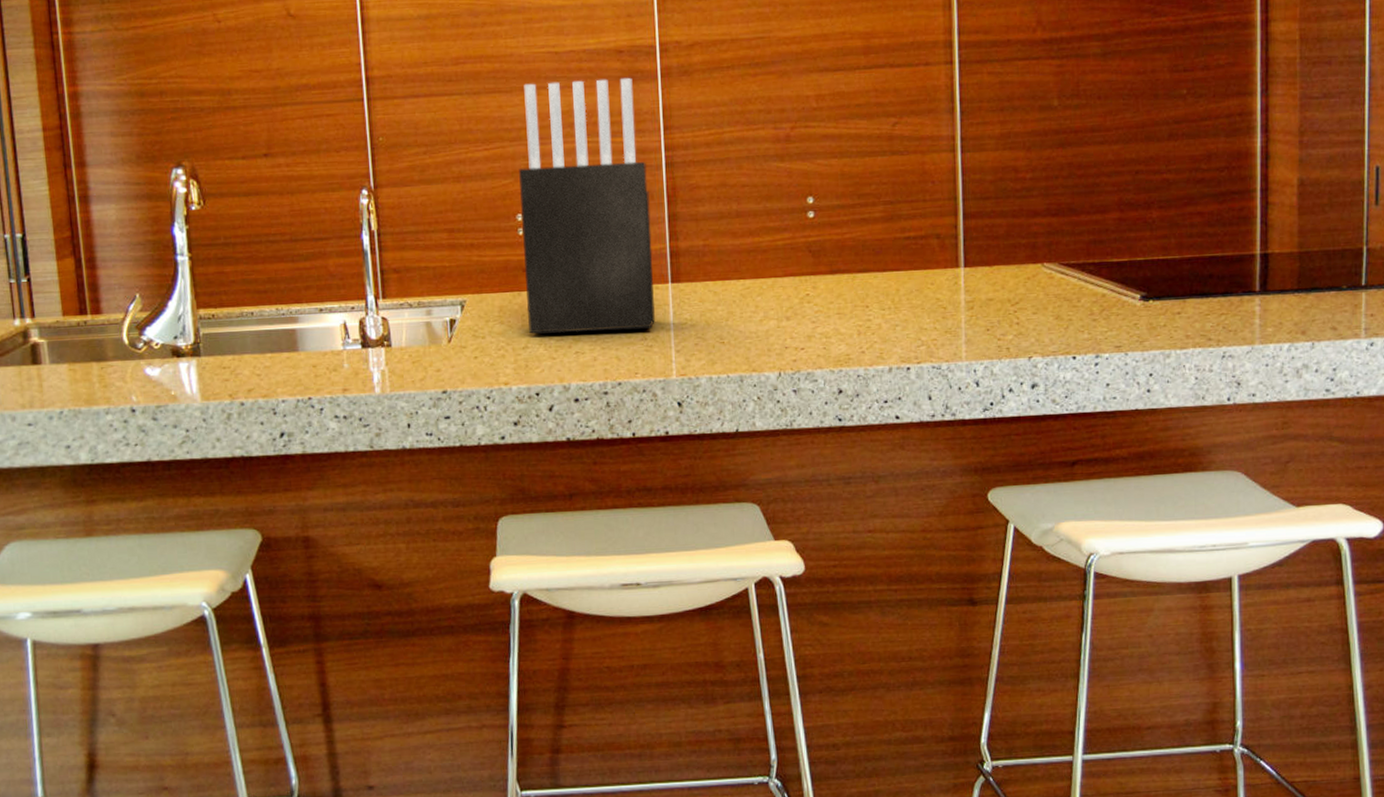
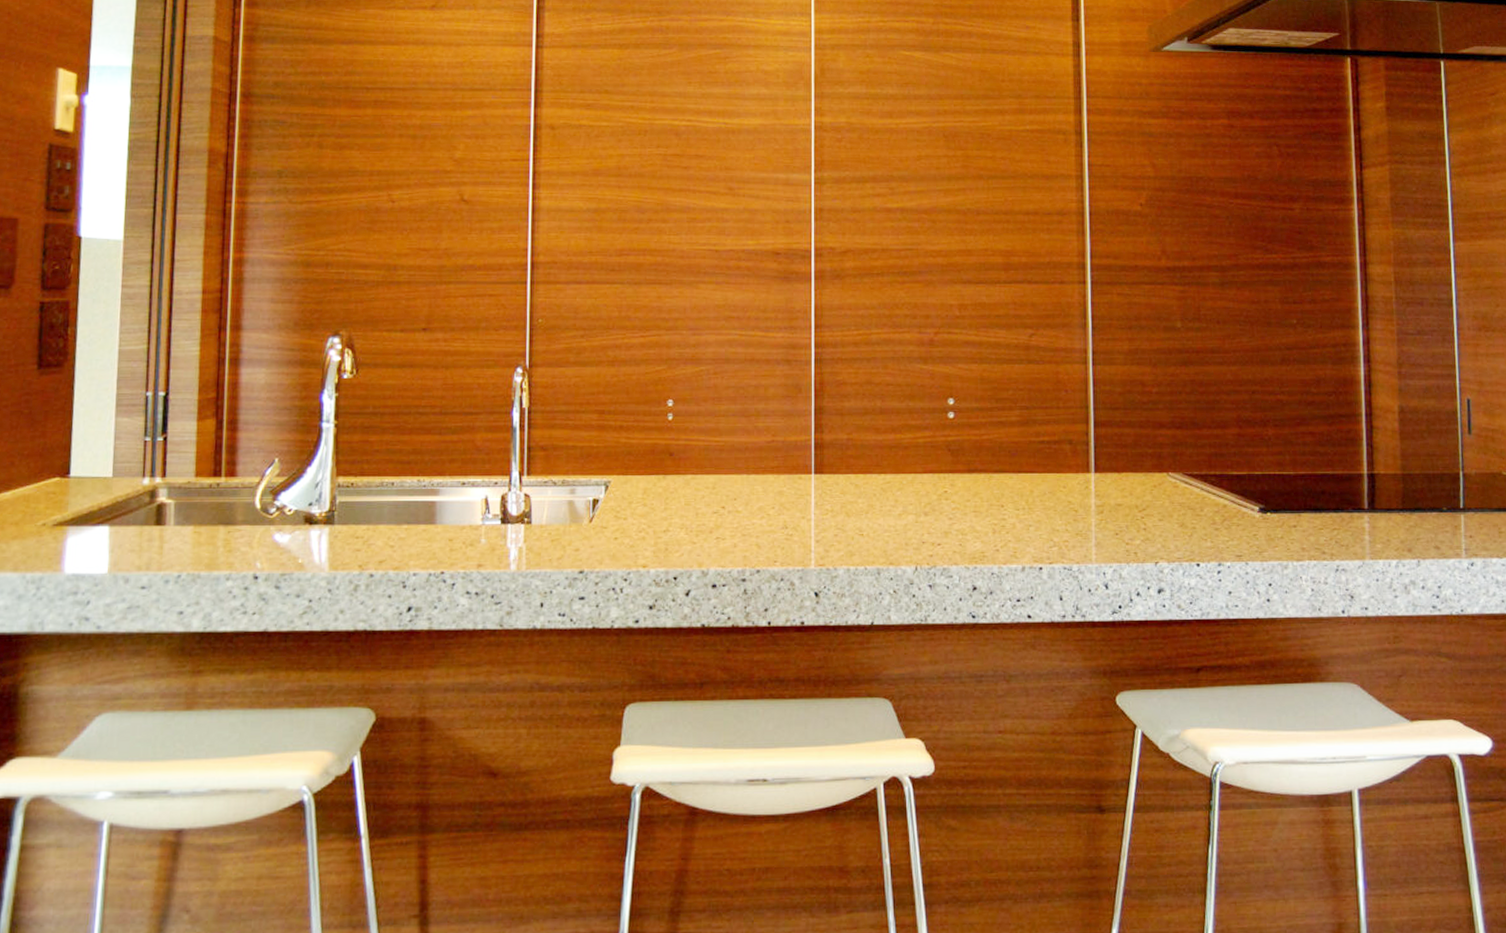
knife block: present [519,77,655,334] -> none [671,277,798,519]

